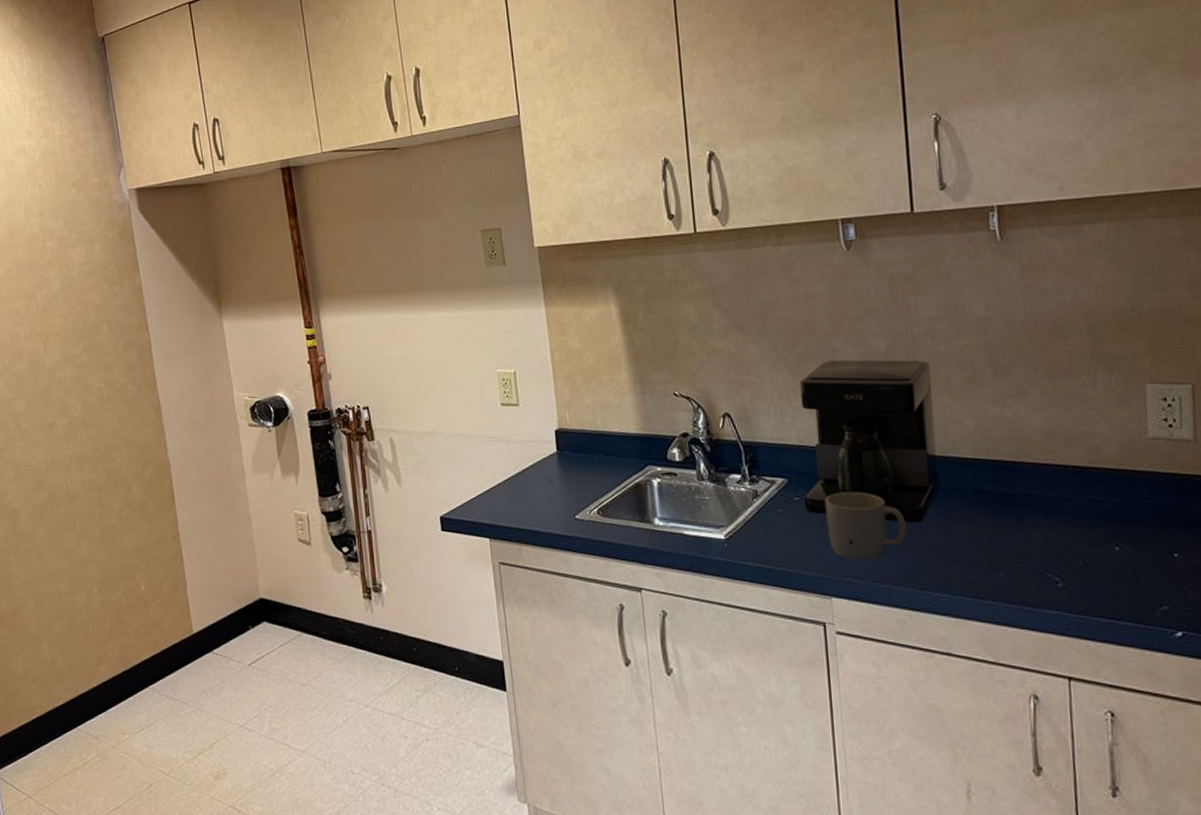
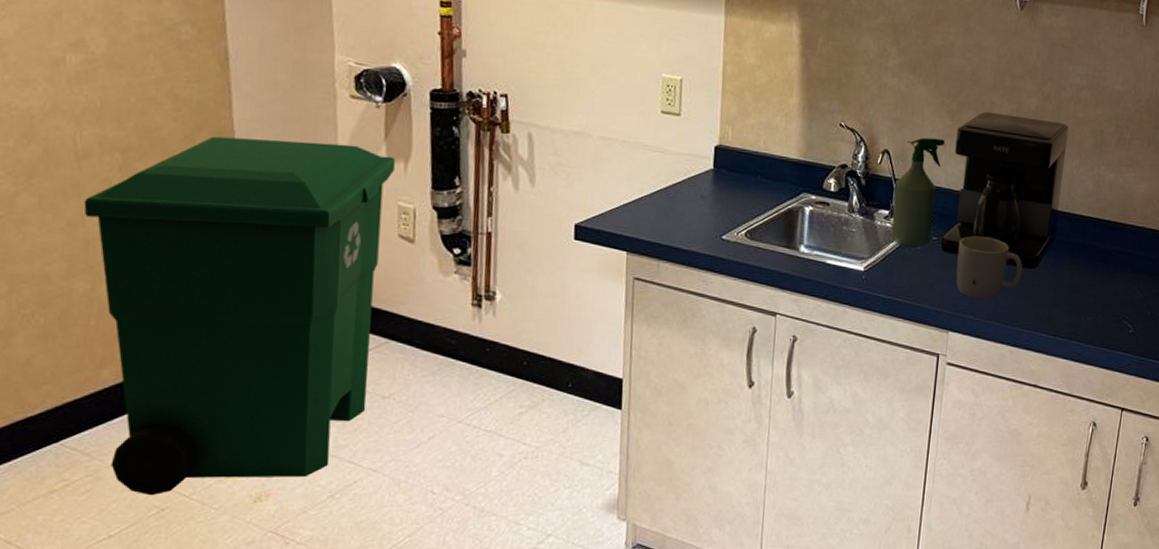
recycling bin: none [77,465,291,773] -> present [84,136,396,496]
spray bottle: none [742,395,791,509] -> present [891,137,945,247]

